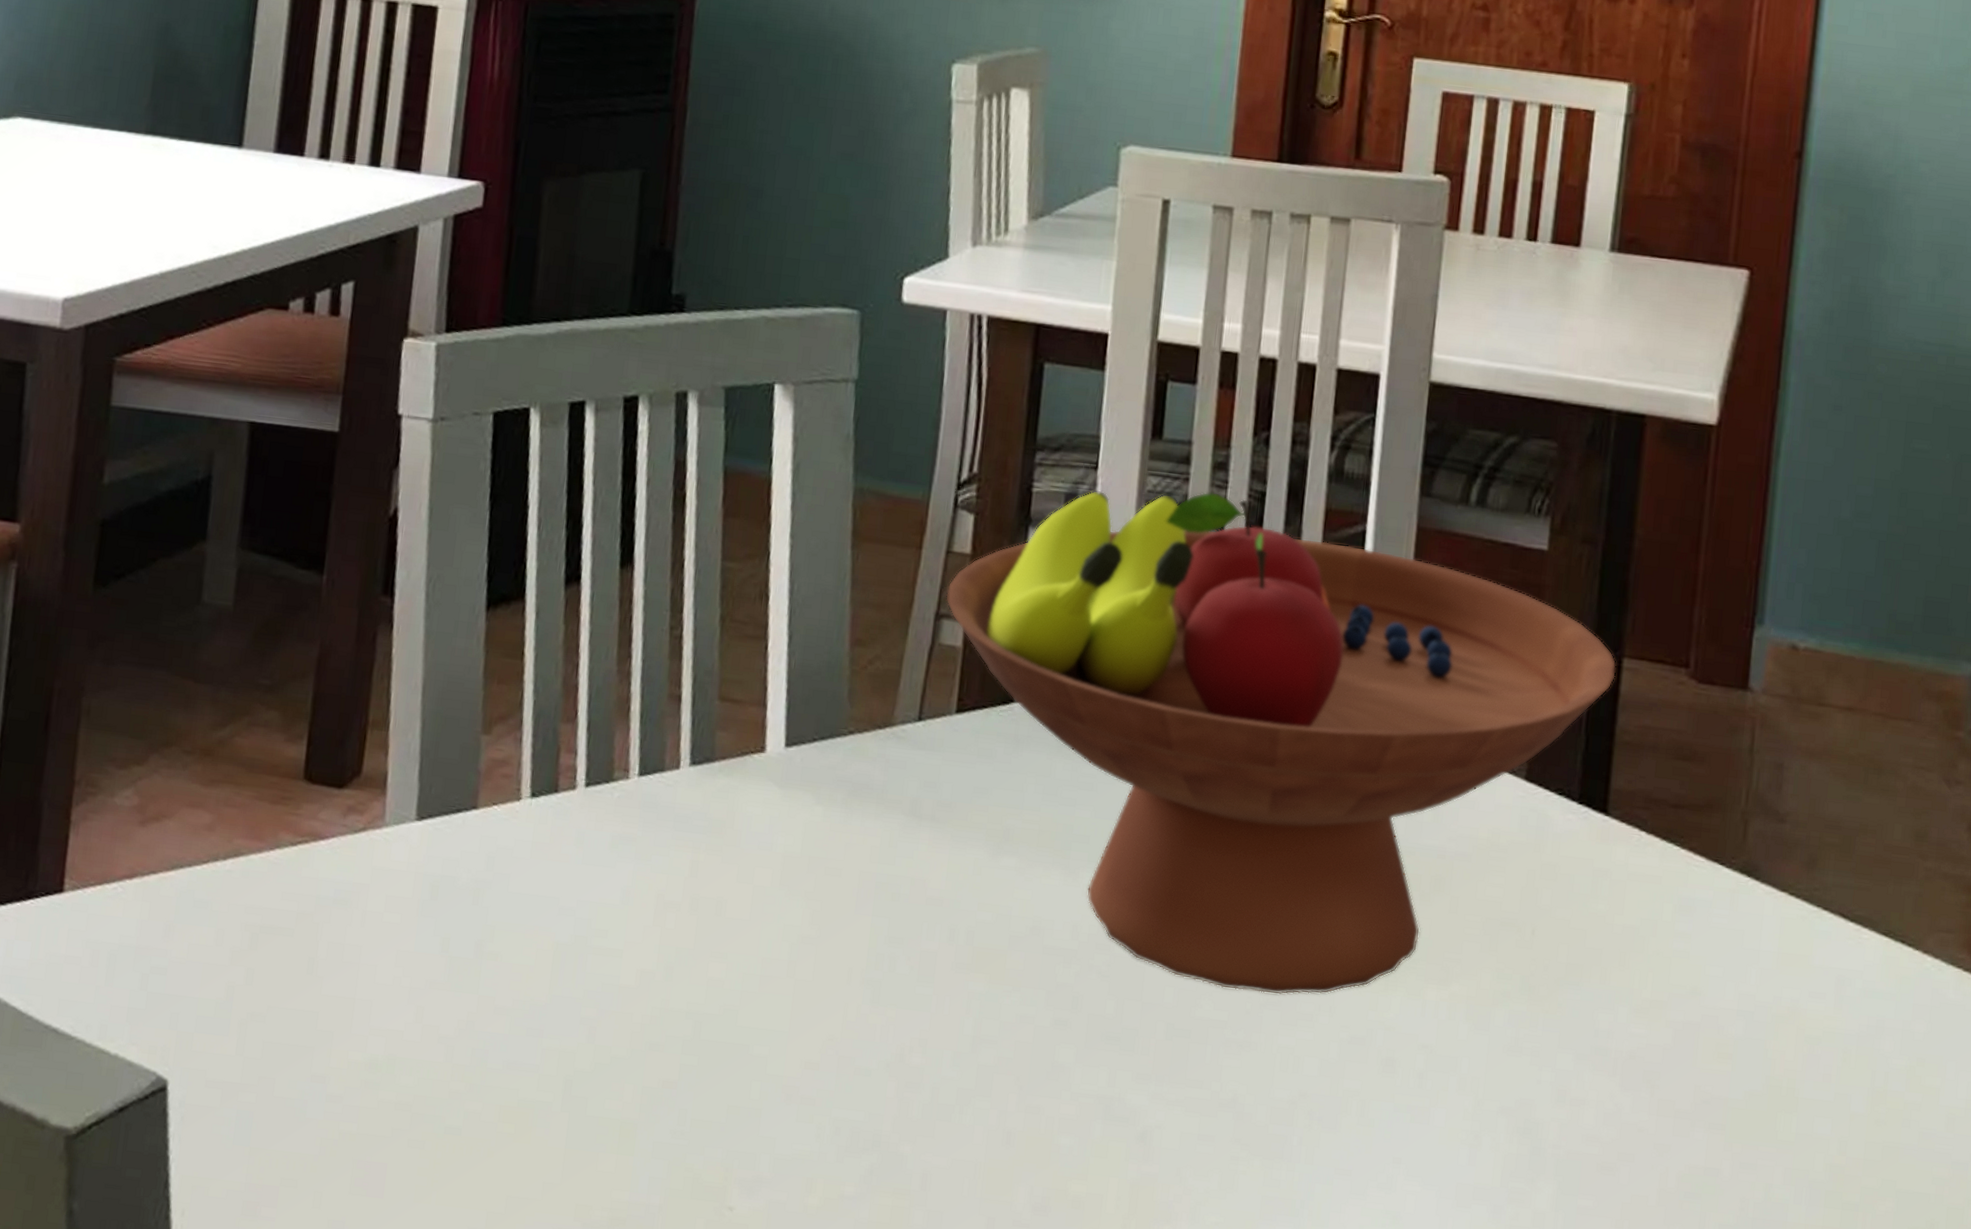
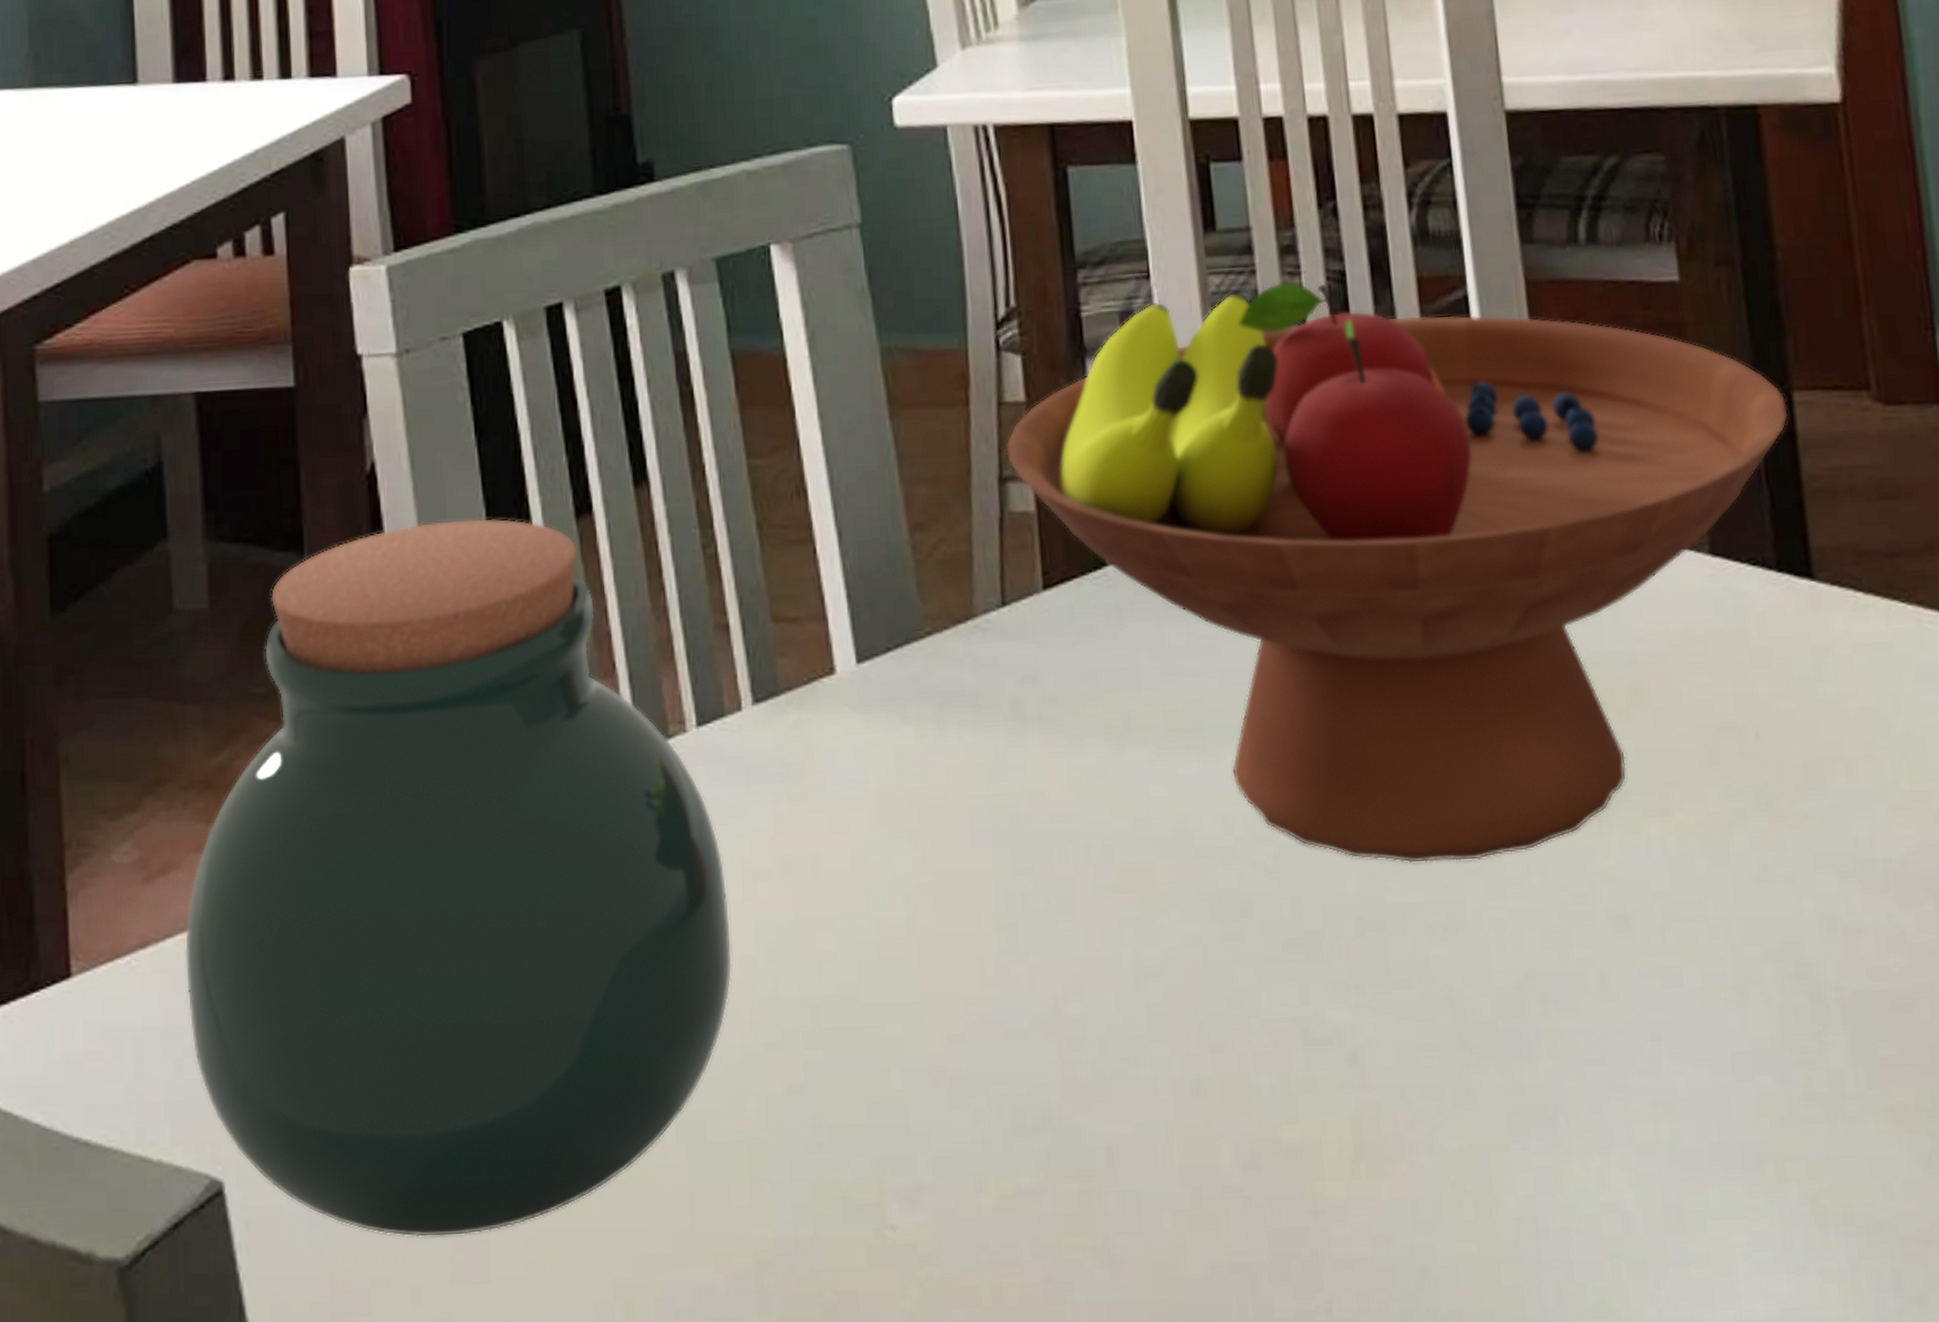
jar: none [159,566,642,1158] -> present [184,518,733,1238]

